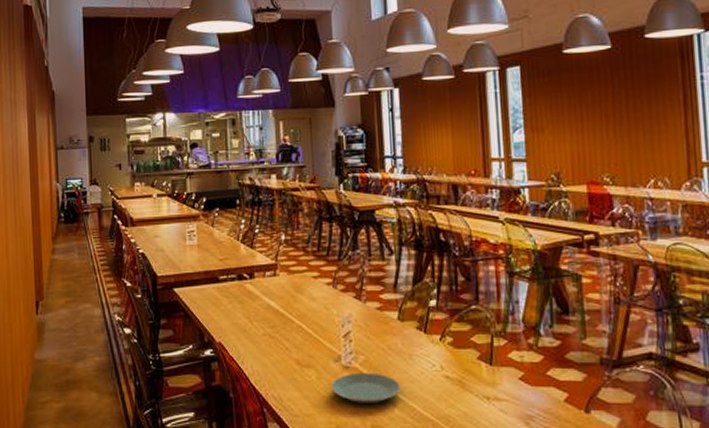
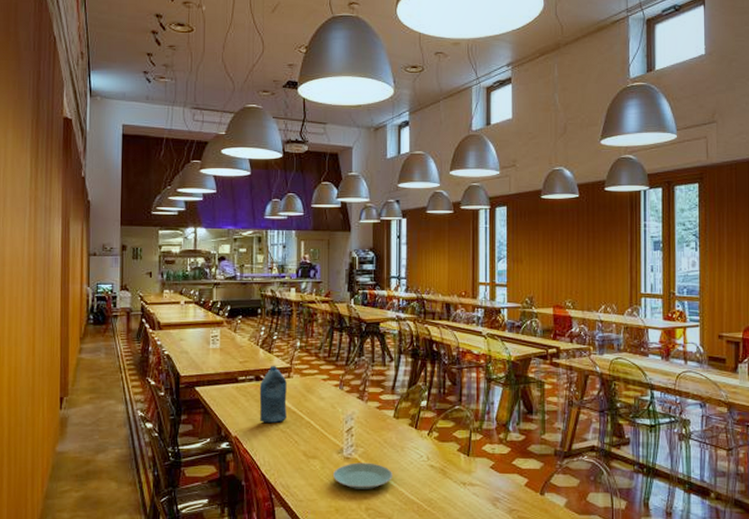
bottle: none [243,262,275,328] -> present [259,365,287,424]

